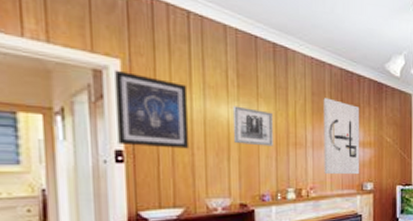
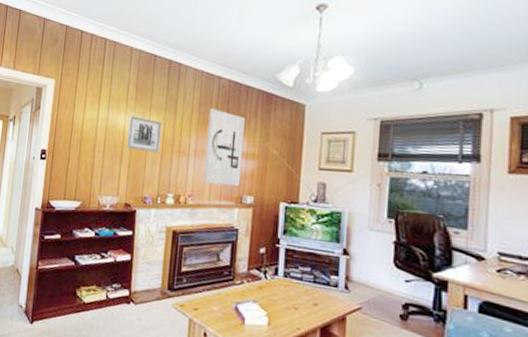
wall art: present [115,70,190,149] -> none [44,87,98,151]

